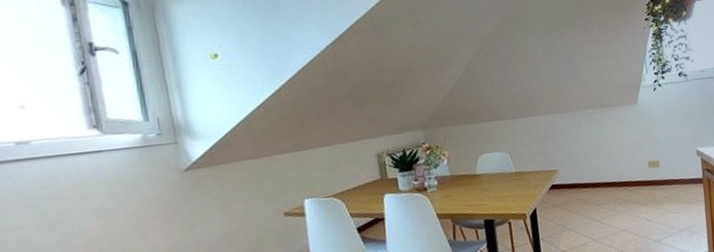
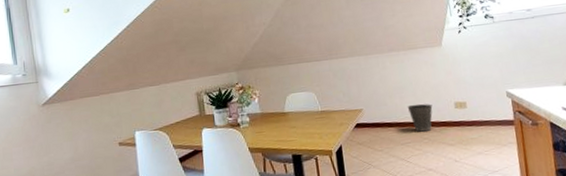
waste basket: none [602,163,627,192] -> present [407,103,433,132]

